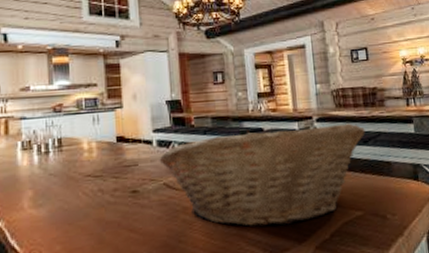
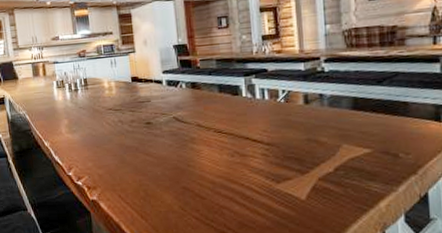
fruit basket: present [159,123,365,227] -> none [168,63,380,158]

